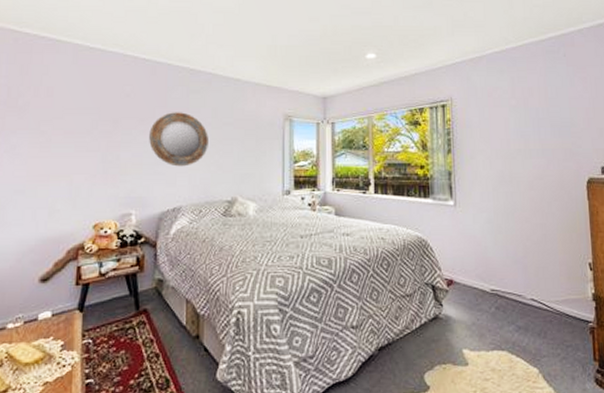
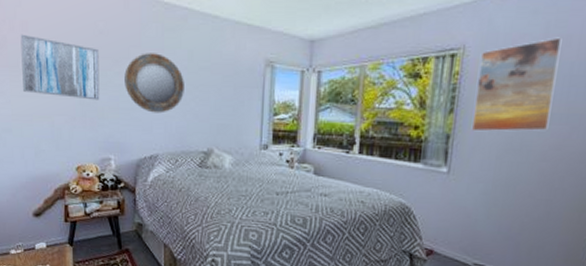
wall art: none [42,99,124,158] -> present [20,34,100,101]
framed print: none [465,89,531,168] -> present [471,37,562,132]

